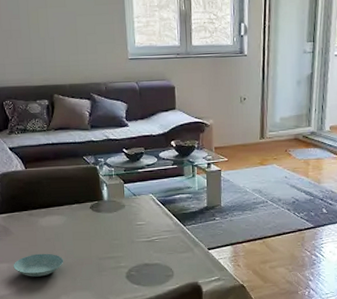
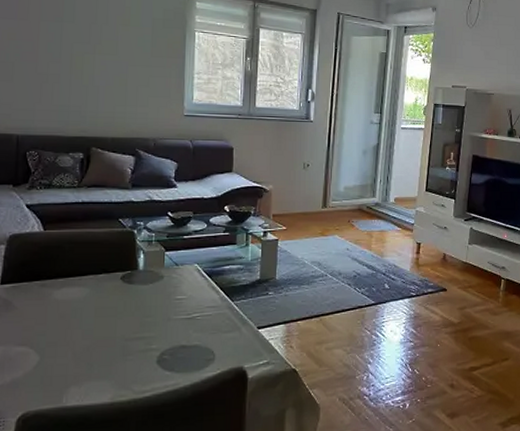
saucer: present [13,253,64,277] -> none [10,333,80,363]

